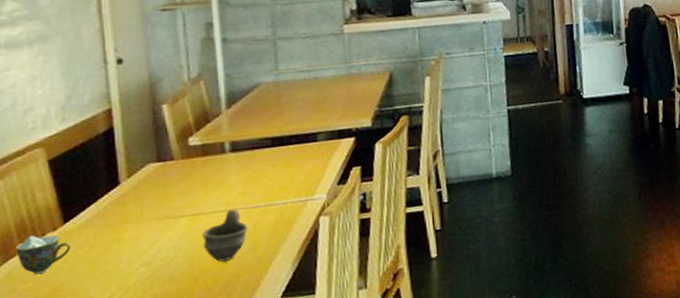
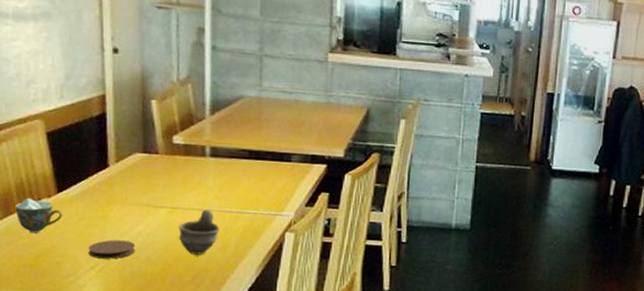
coaster: none [103,260,156,288] -> present [88,240,136,259]

